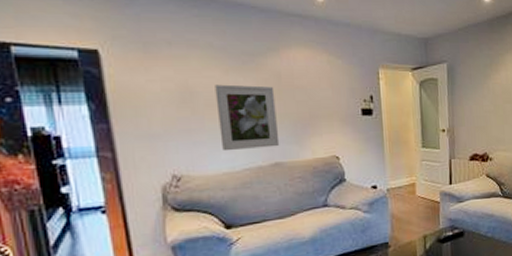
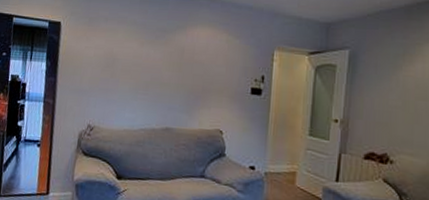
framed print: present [215,84,280,152] -> none [127,54,177,114]

